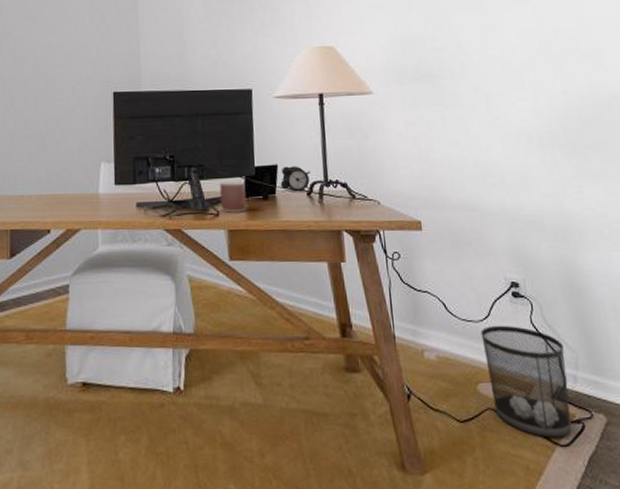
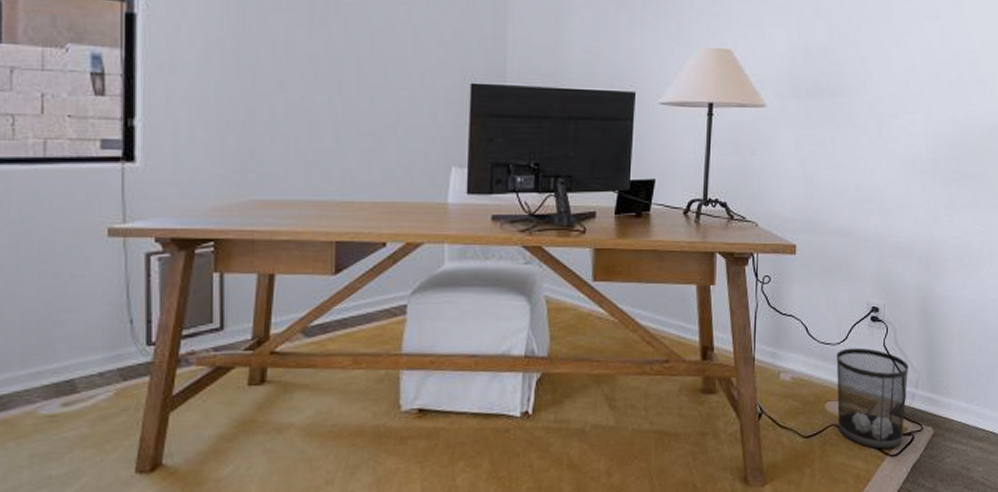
mug: present [220,182,247,213] -> none [589,196,618,230]
alarm clock: present [280,166,310,192] -> none [656,182,689,210]

